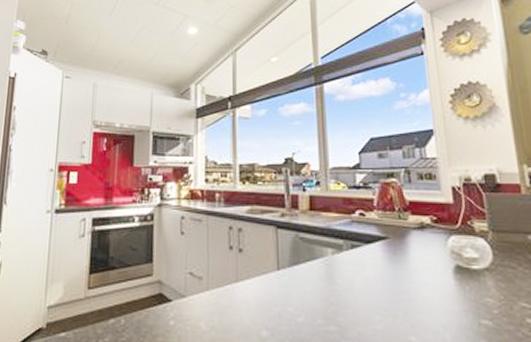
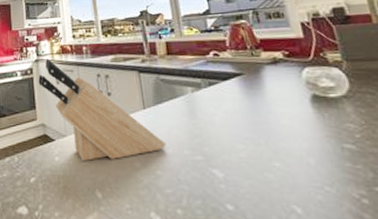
knife block: none [159,204,299,327] -> present [38,59,167,161]

